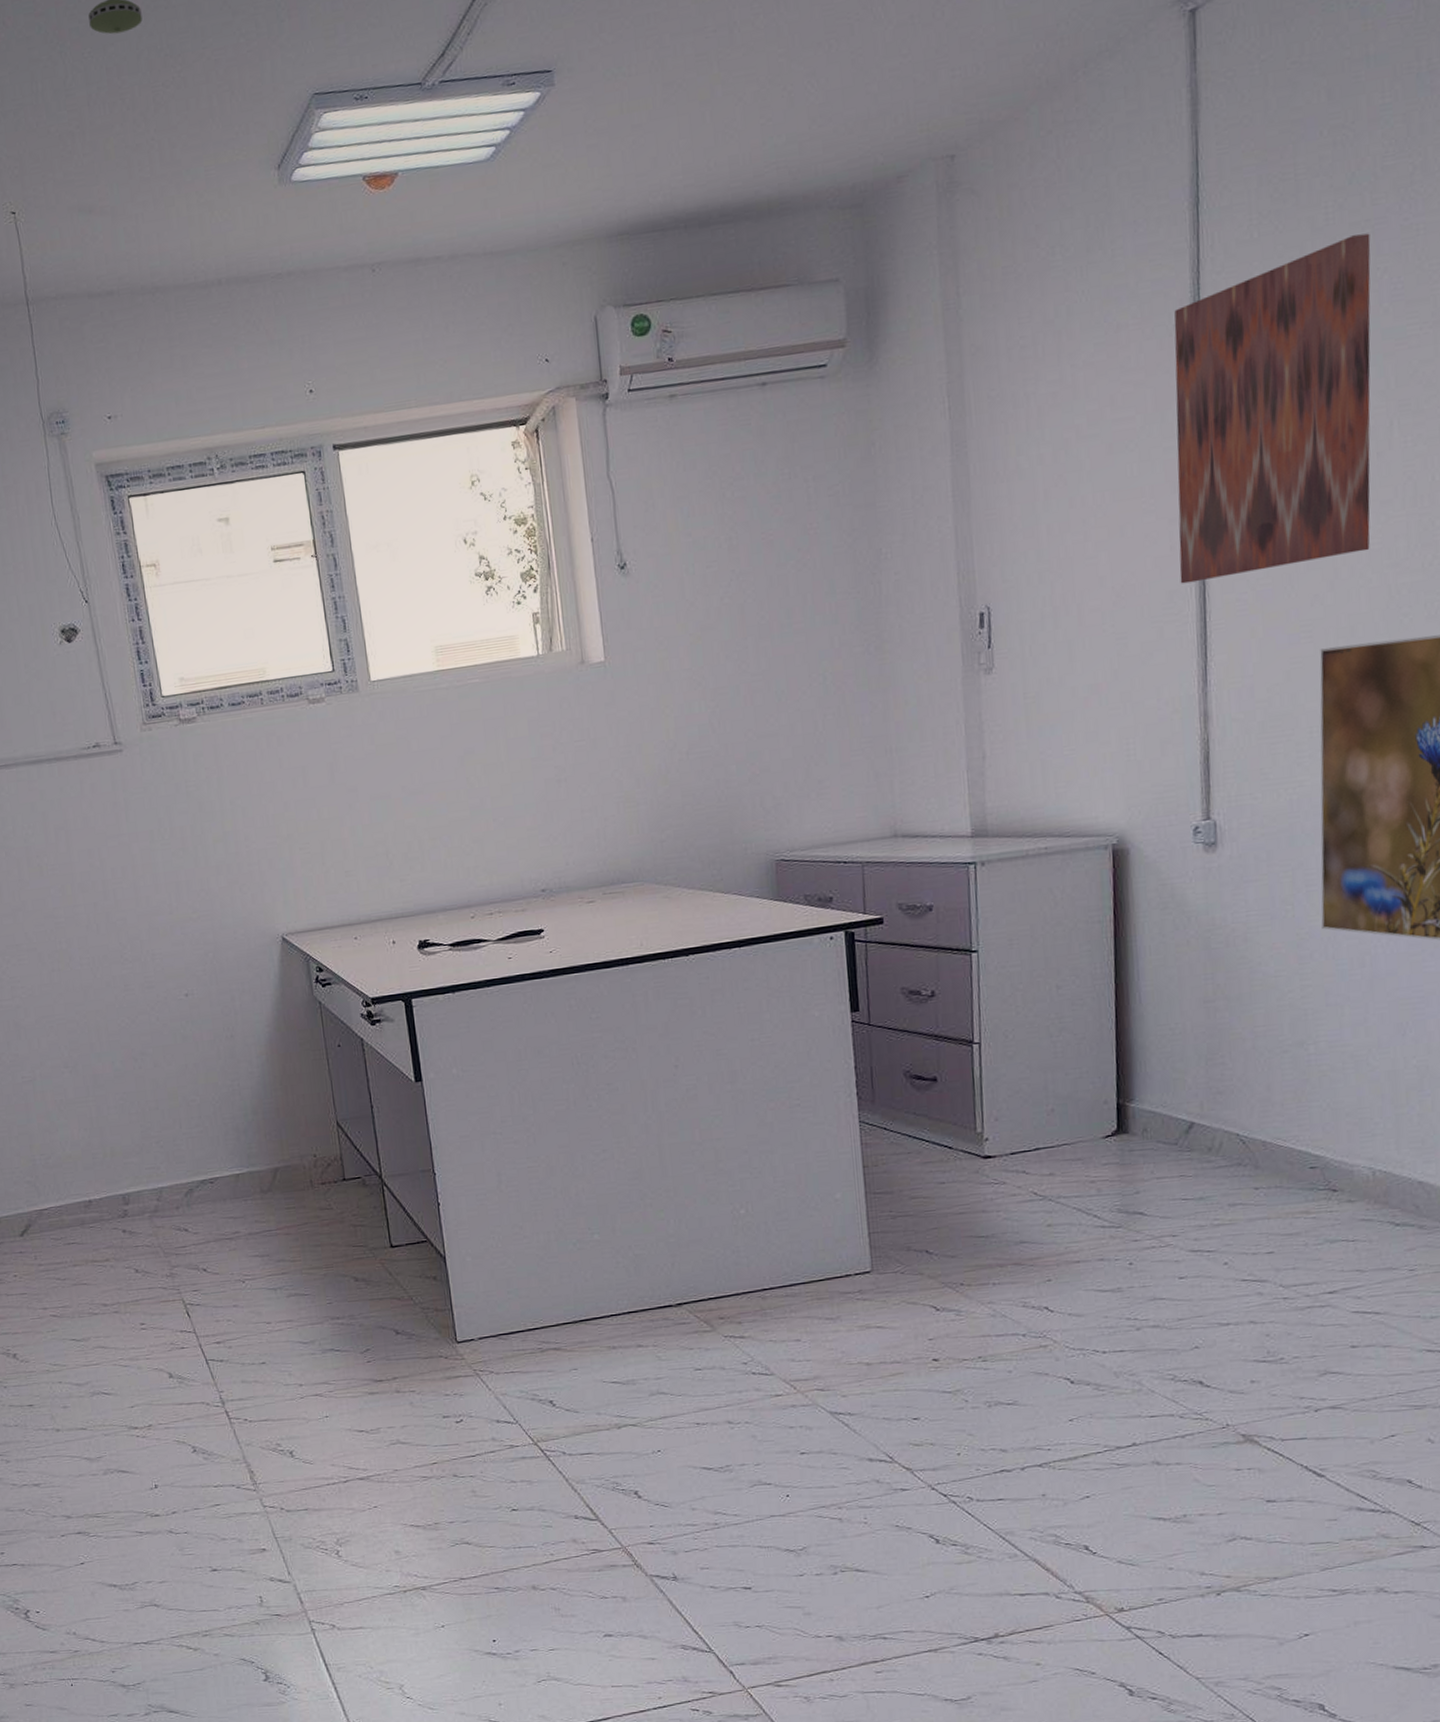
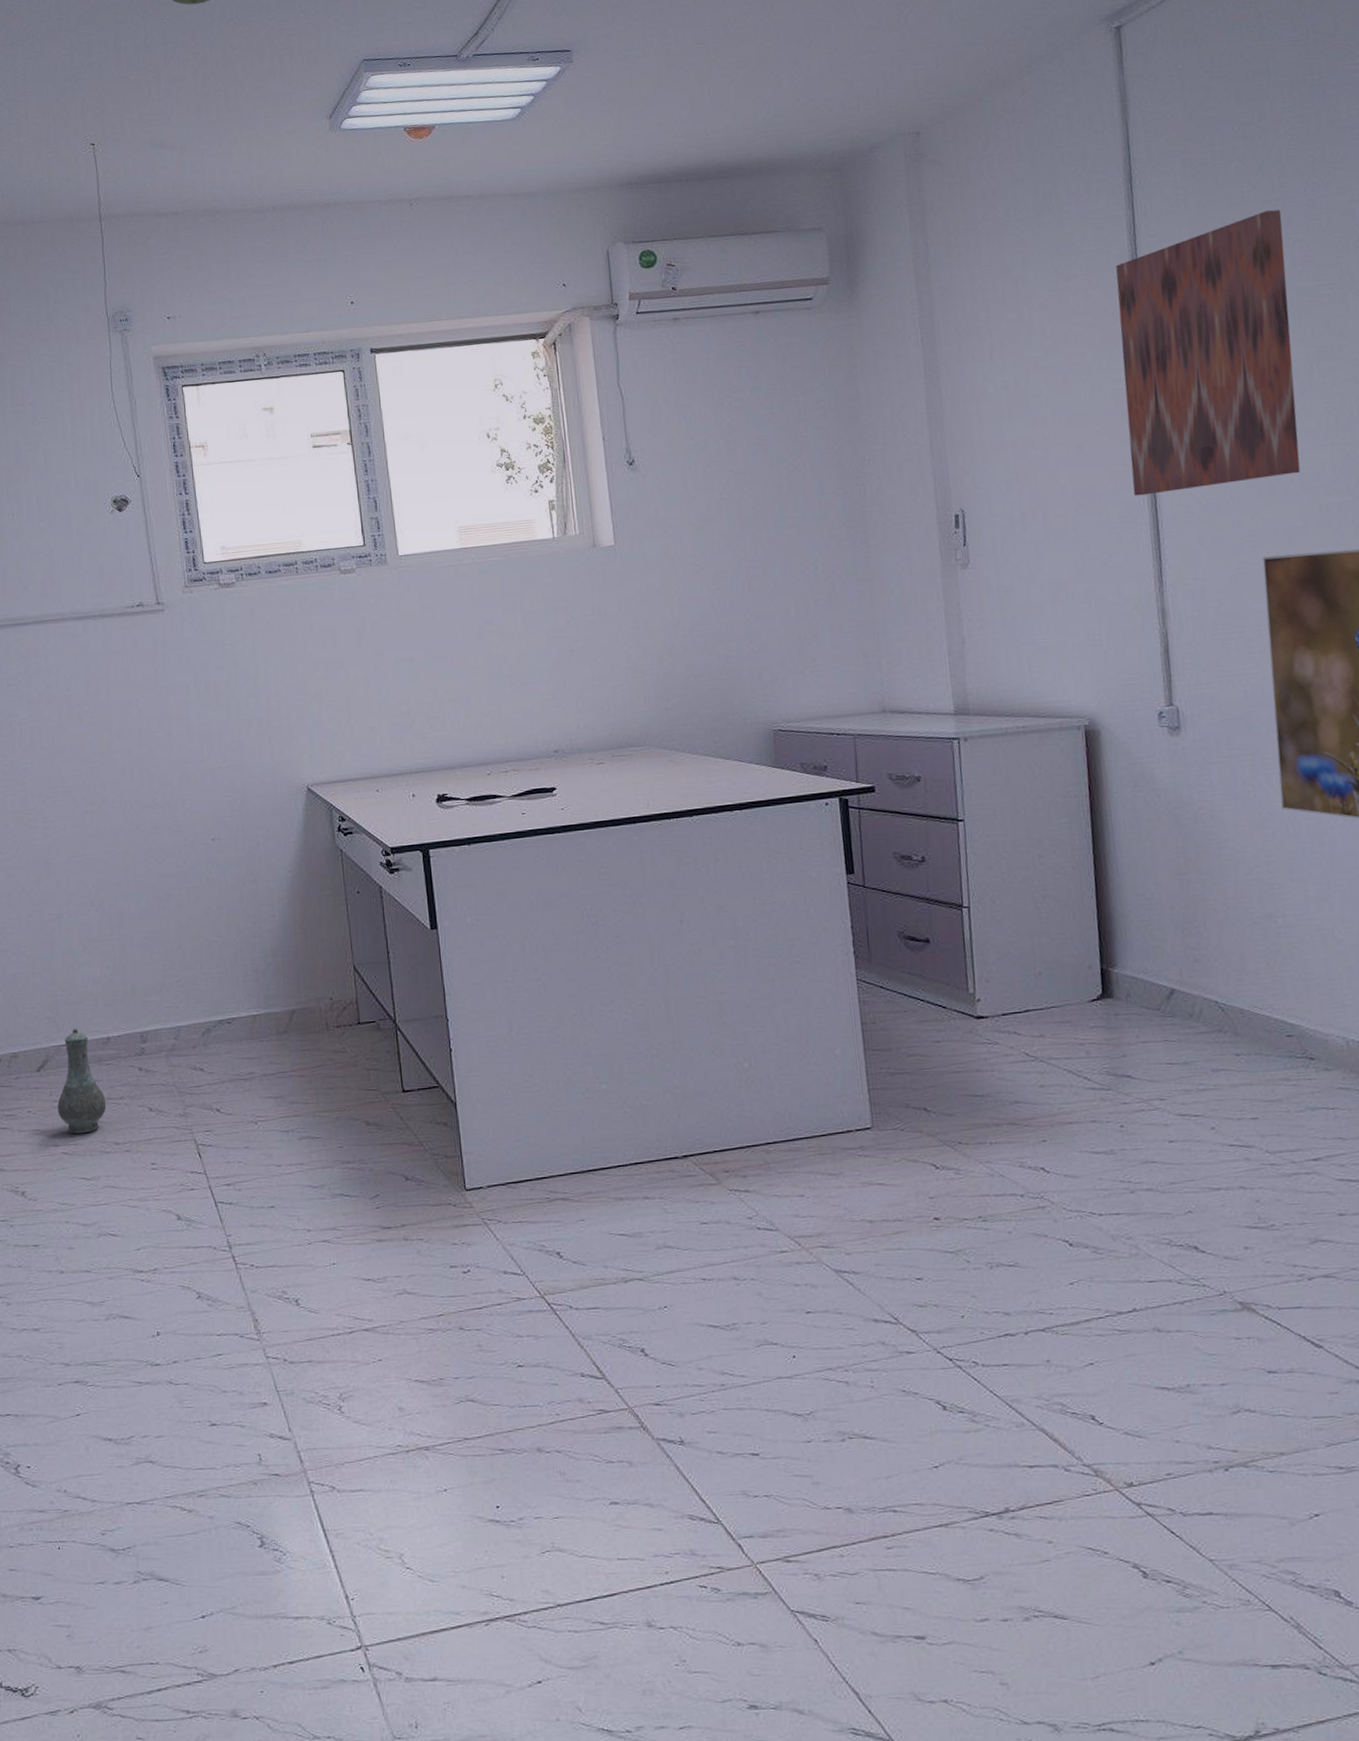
vase: none [43,1192,93,1297] -> present [57,1028,107,1135]

